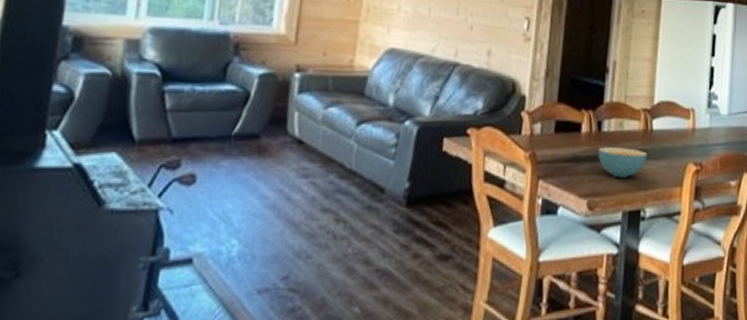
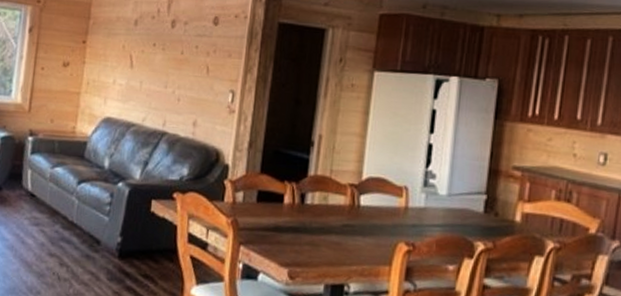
cereal bowl: present [598,147,647,178] -> none [300,219,353,252]

